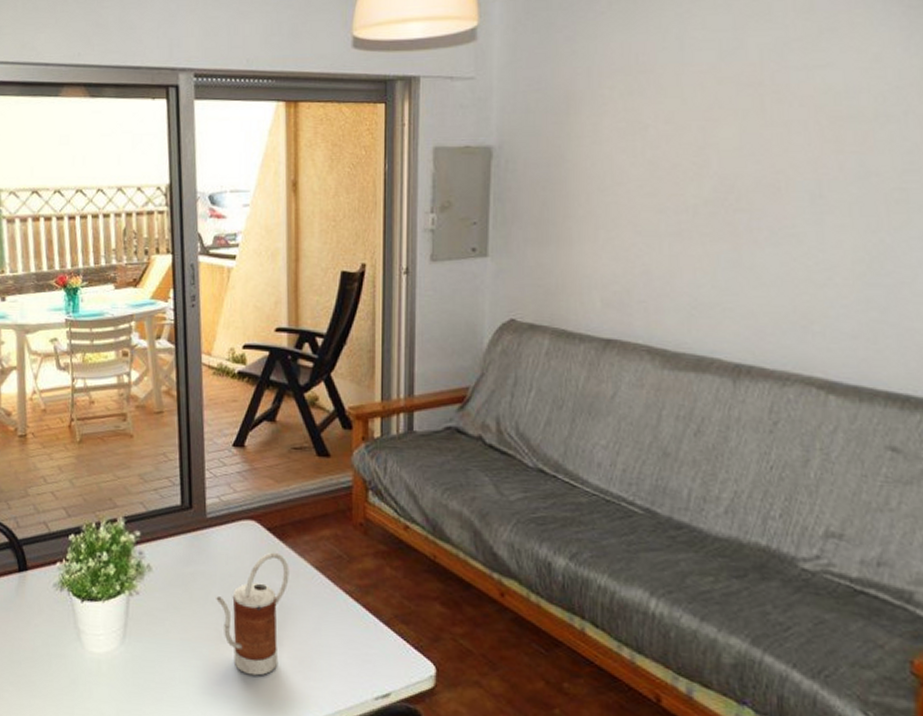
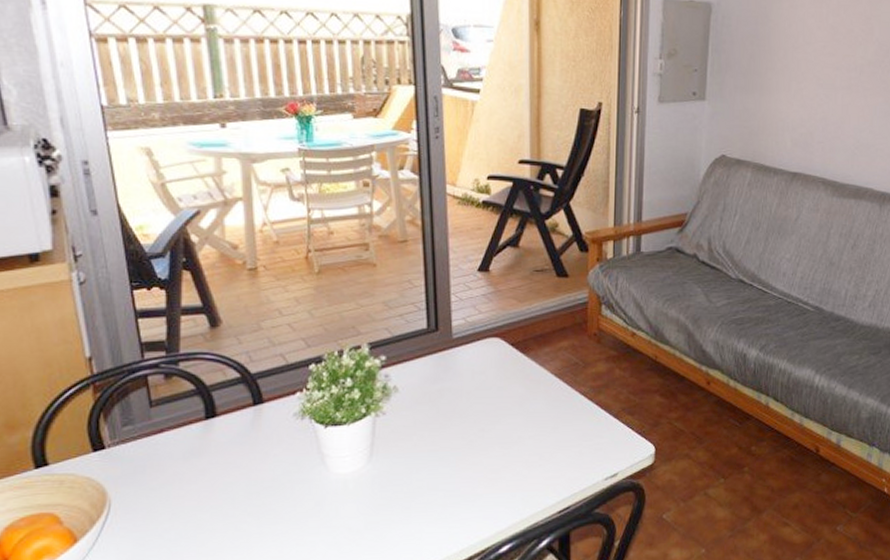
kettle: present [216,552,289,676] -> none [462,364,531,474]

